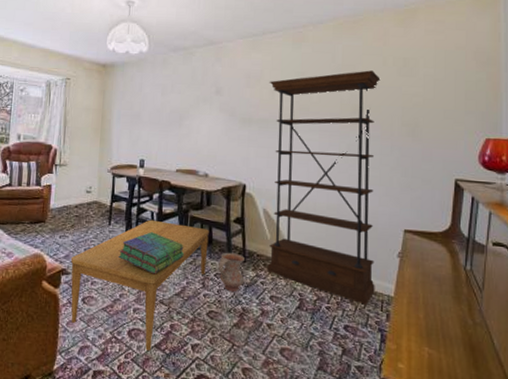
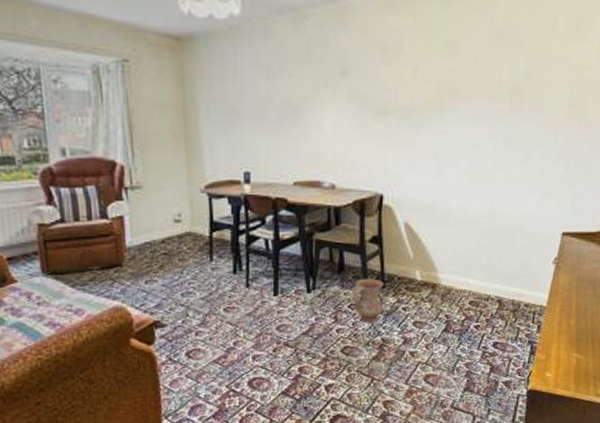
coffee table: present [71,219,209,351] -> none [165,249,340,399]
stack of books: present [119,232,184,275] -> none [227,264,310,314]
bookshelf: present [267,70,381,305] -> none [410,35,548,319]

